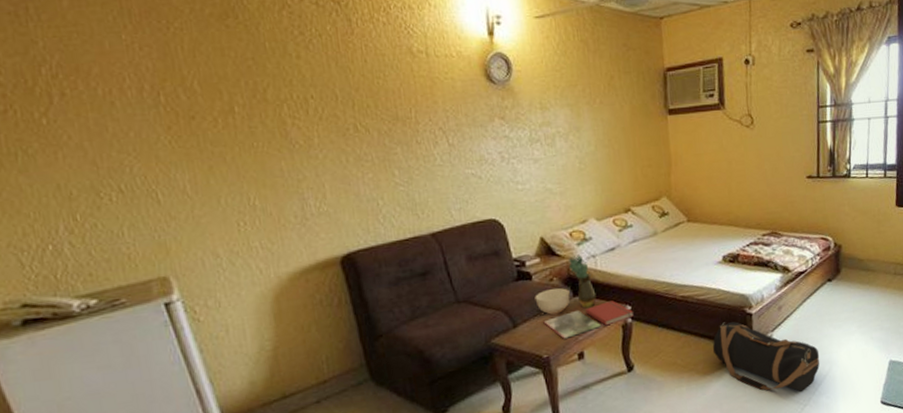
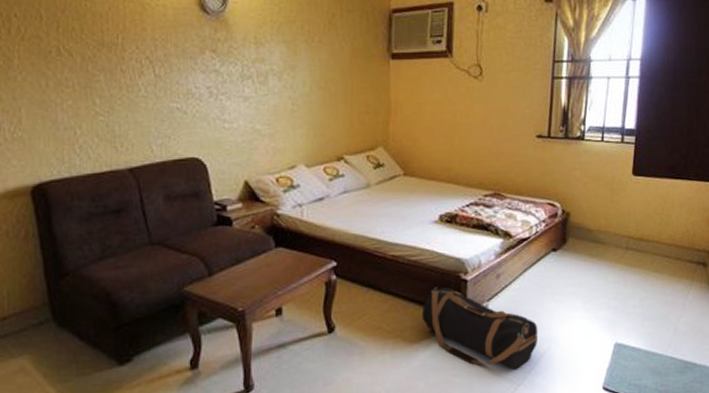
bowl: present [535,287,570,315] -> none [234,236,272,265]
magazine: present [543,311,601,339] -> none [241,263,303,292]
vase: present [568,254,597,309] -> none [272,202,300,261]
book: present [585,301,634,326] -> none [287,255,339,282]

